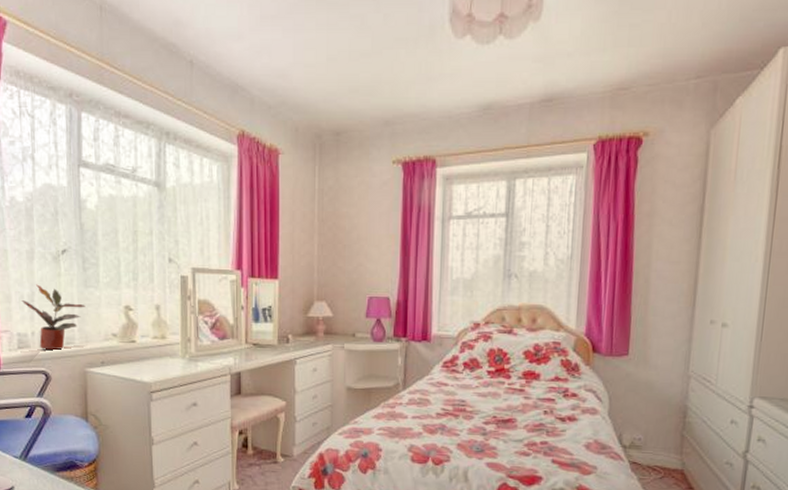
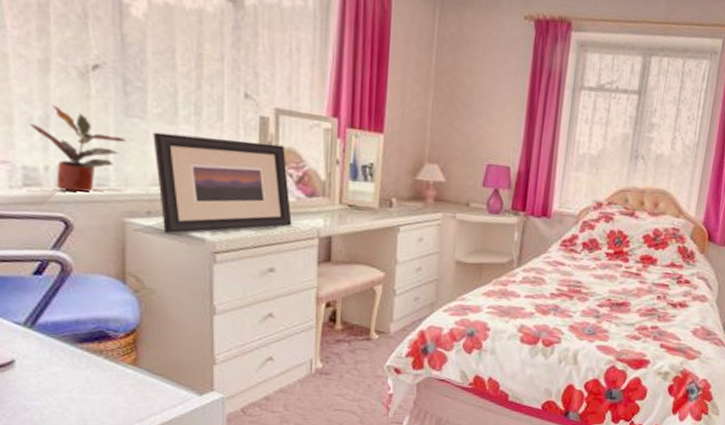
picture frame: none [104,297,209,379] -> present [153,132,292,234]

